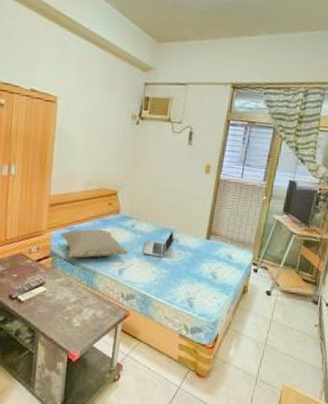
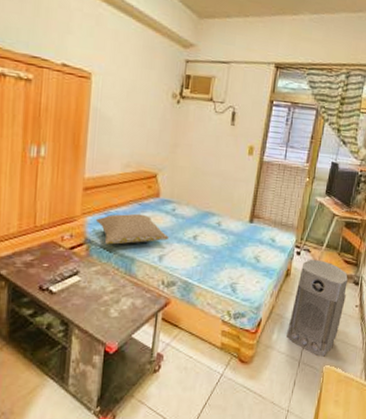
laptop: present [143,228,175,258] -> none [184,212,218,243]
air purifier: none [243,276,307,375] -> present [287,259,348,357]

